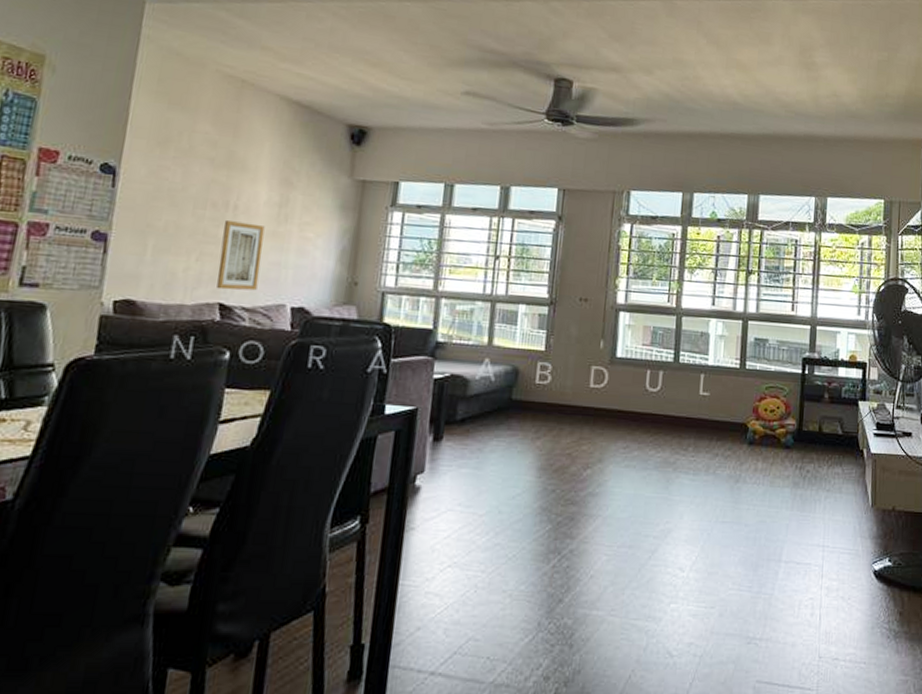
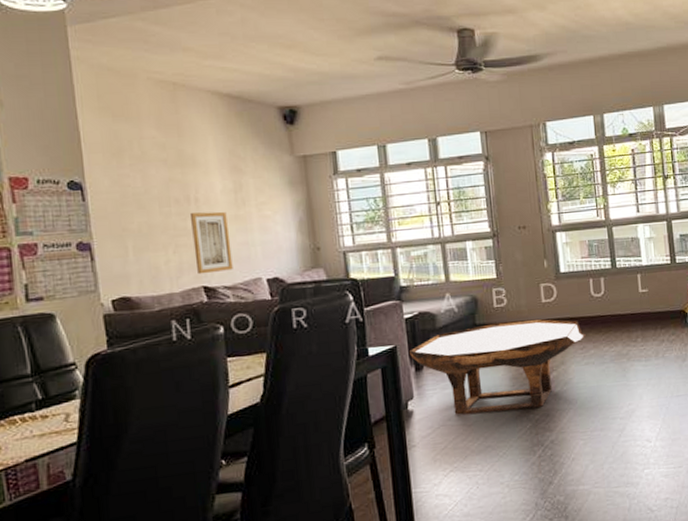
coffee table: none [430,401,632,508] -> present [408,319,586,415]

